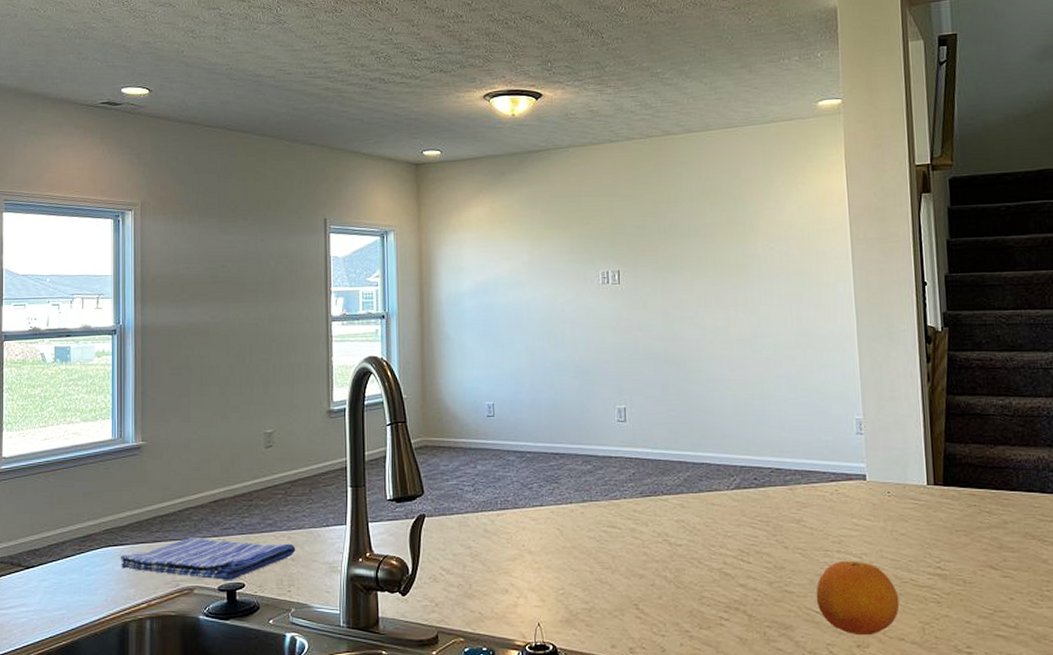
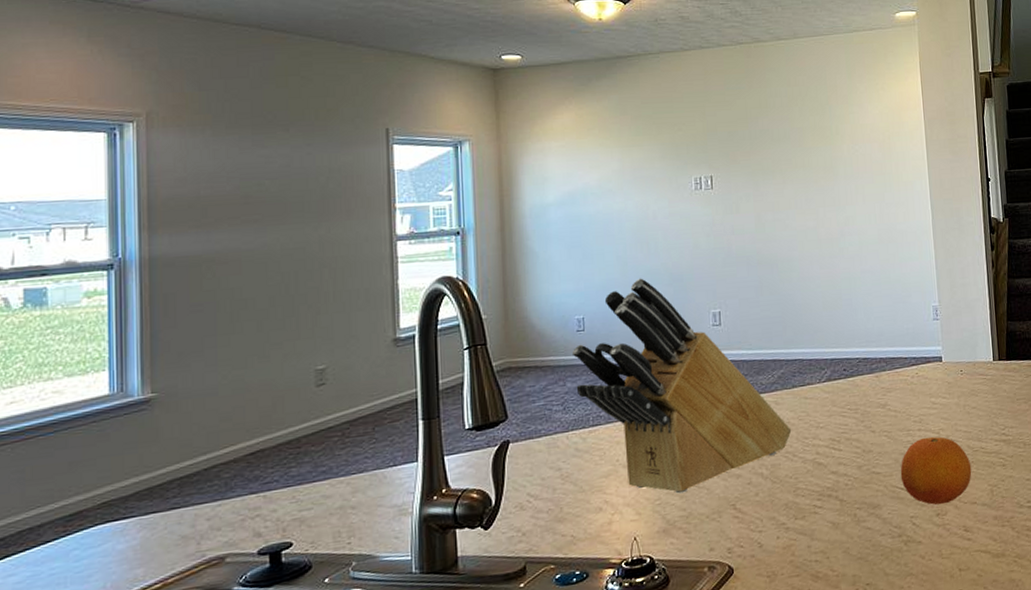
dish towel: present [121,536,296,581] -> none [124,490,357,547]
knife block: none [482,369,698,586] -> present [571,278,792,494]

